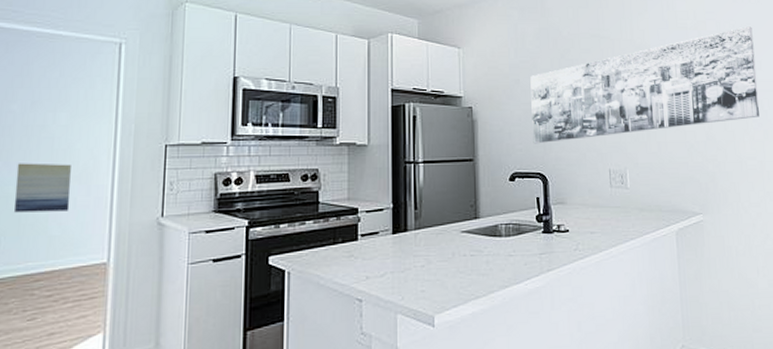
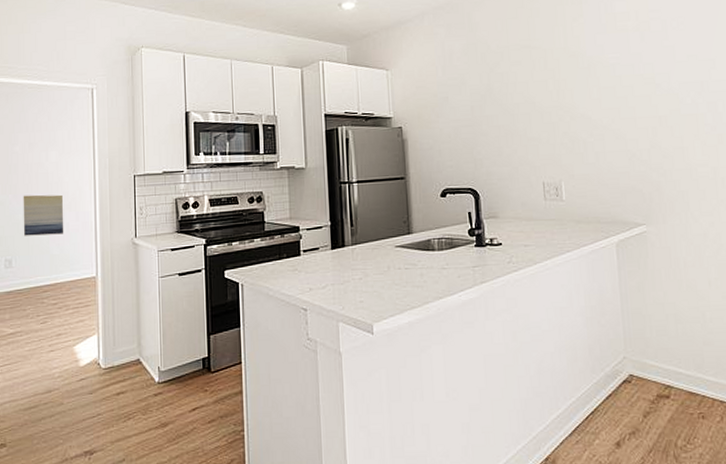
wall art: present [530,26,759,144] -> none [459,22,713,160]

